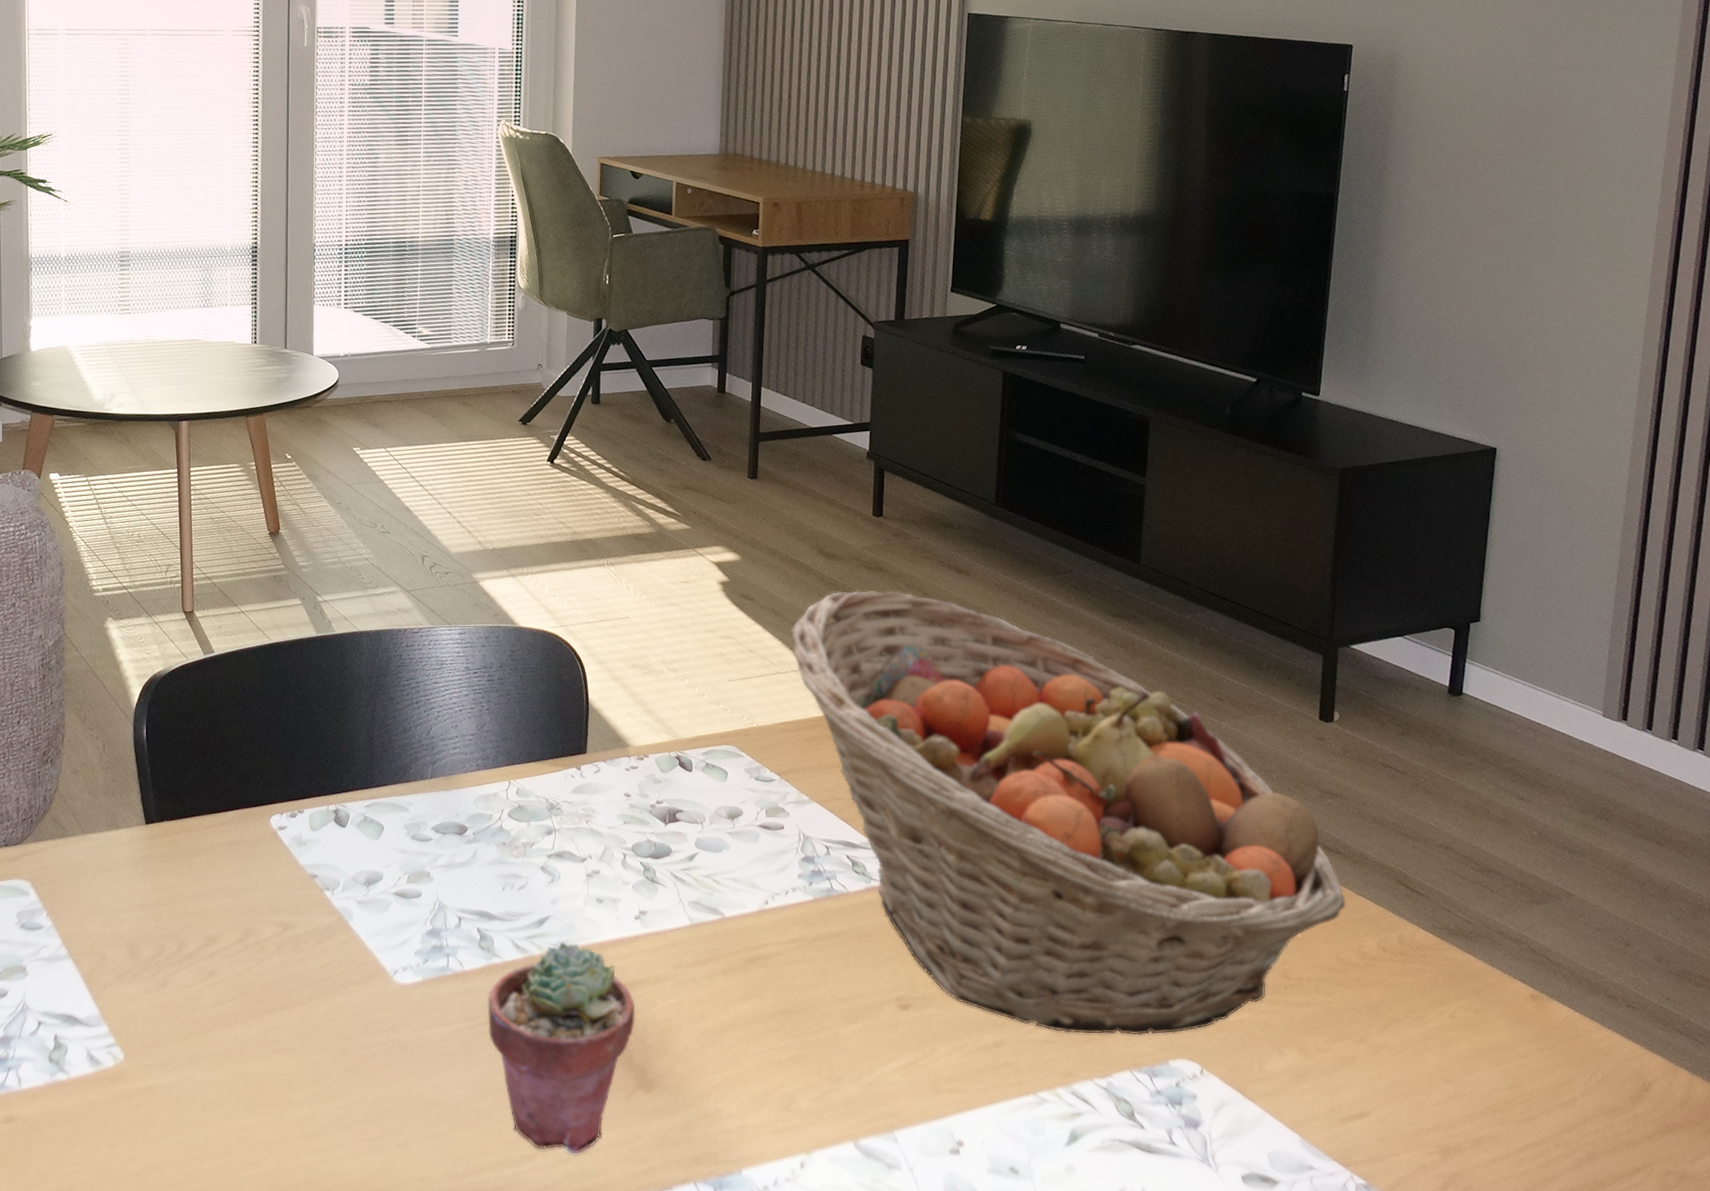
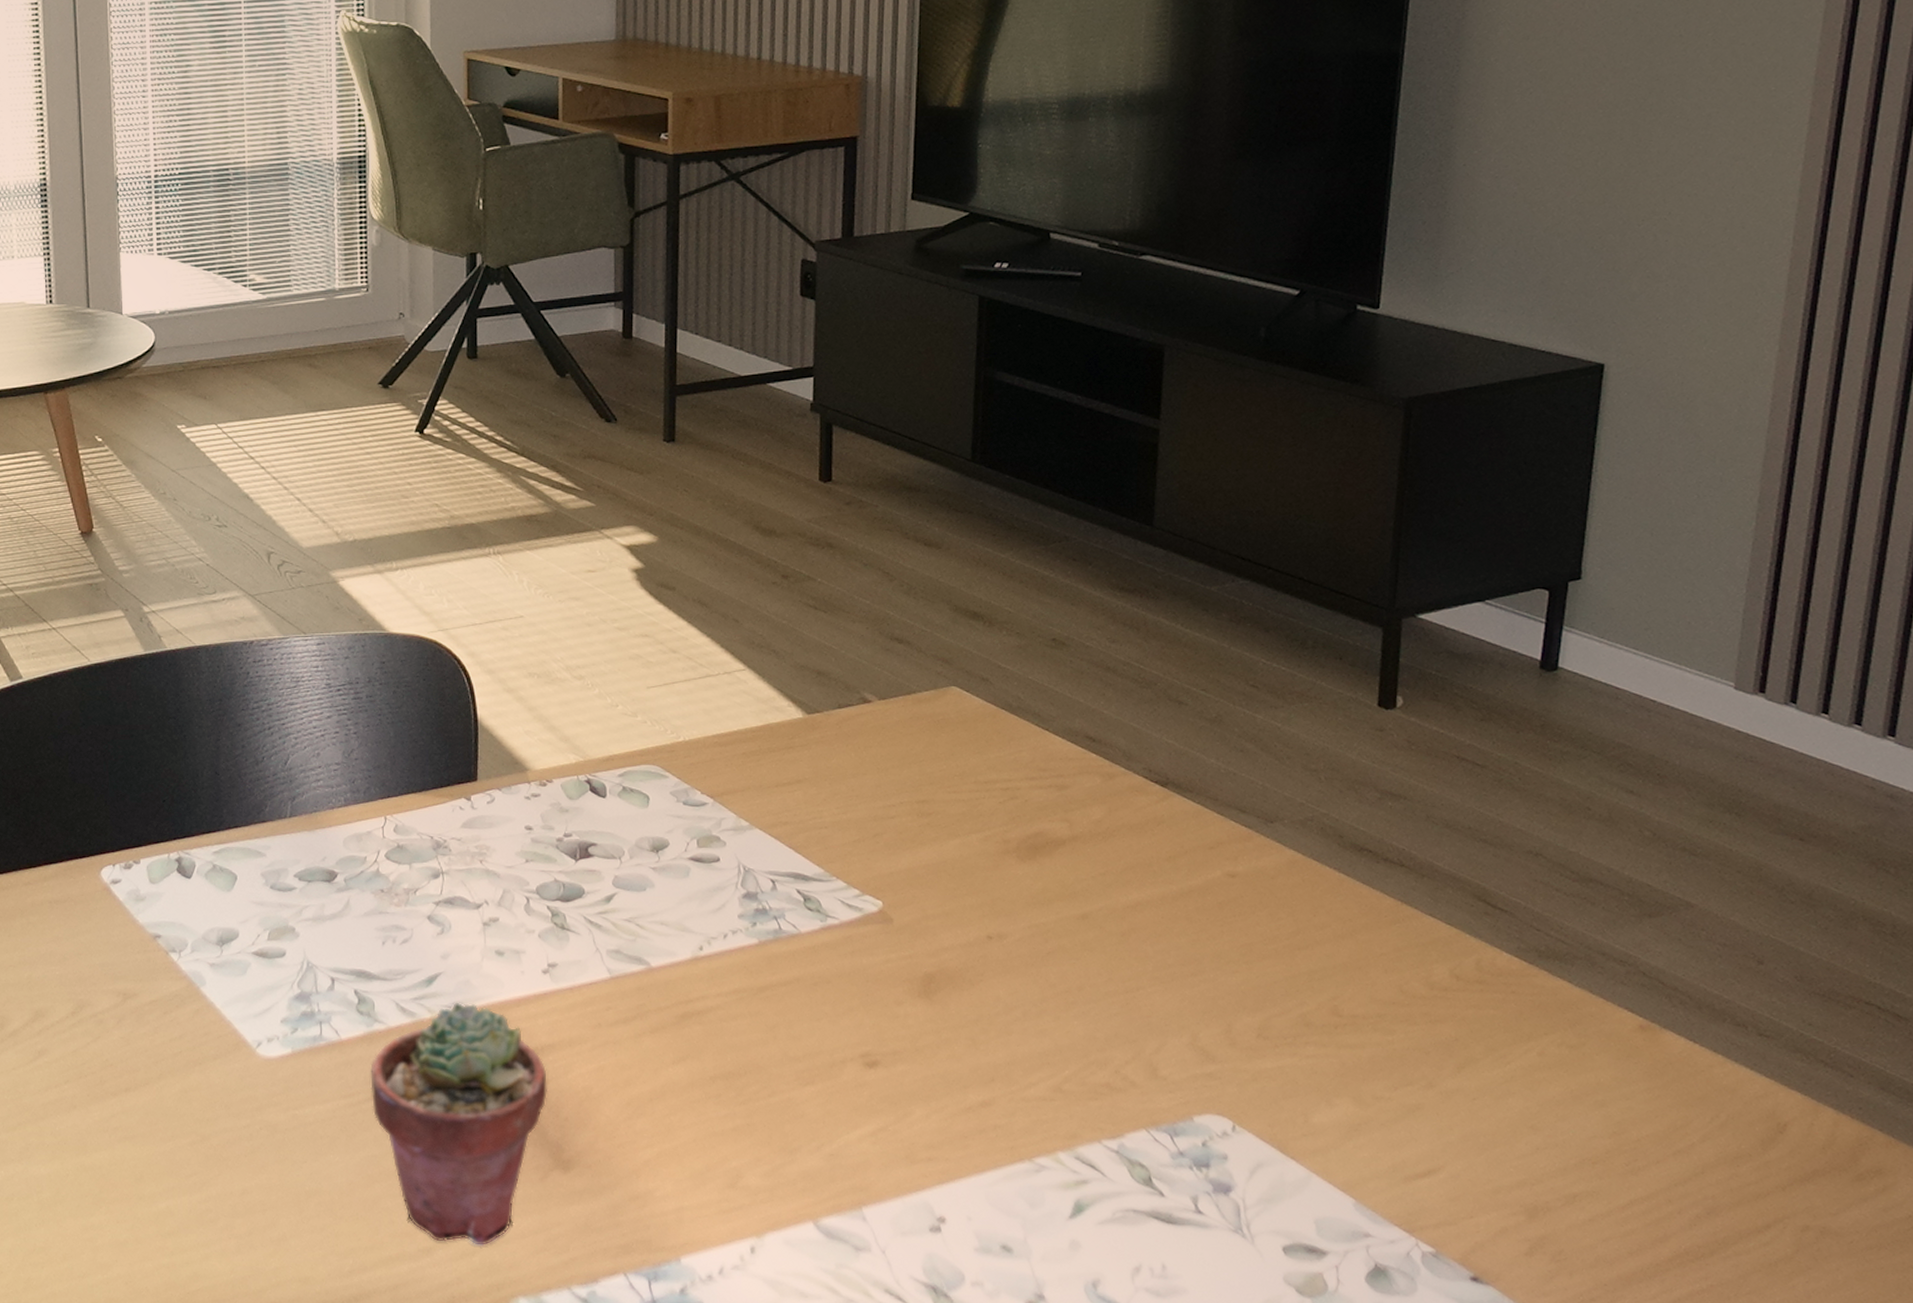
fruit basket: present [789,590,1346,1035] -> none [719,571,1411,1088]

